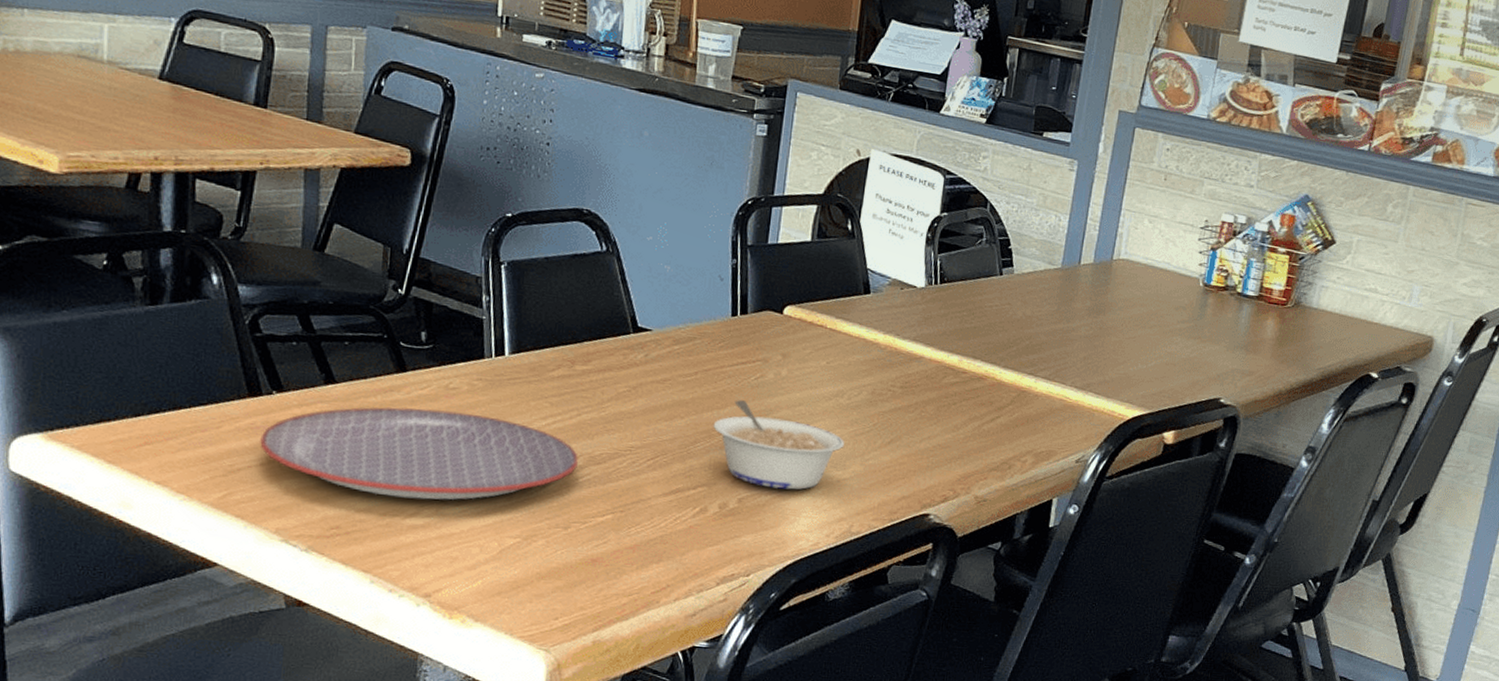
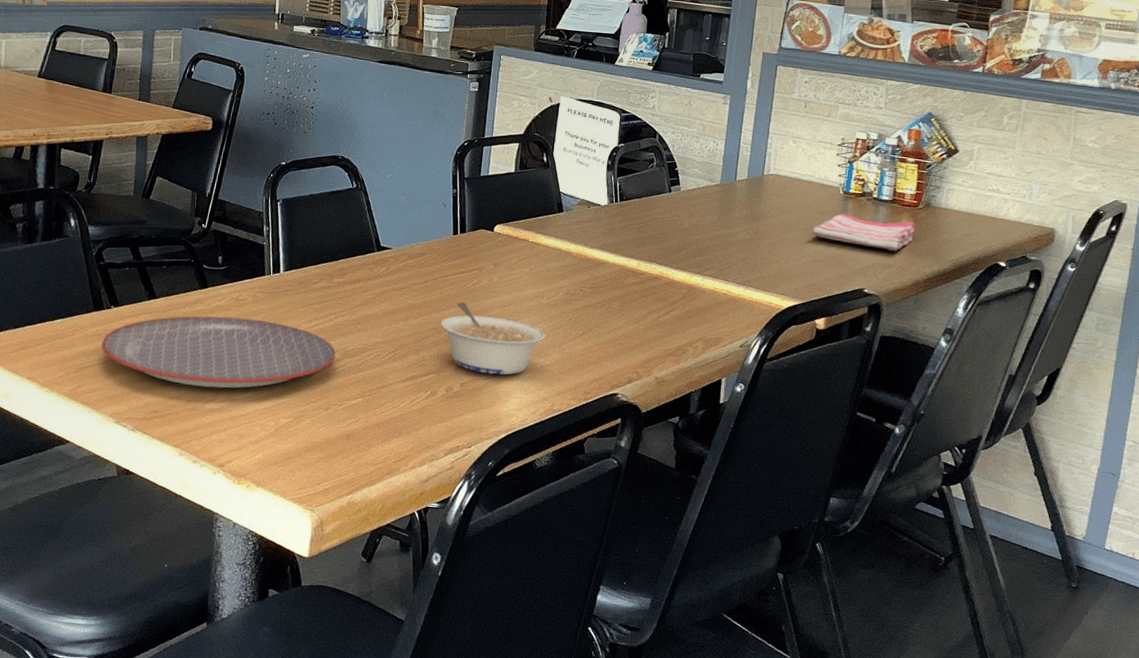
dish towel: none [1166,309,1282,355] -> present [813,213,915,251]

